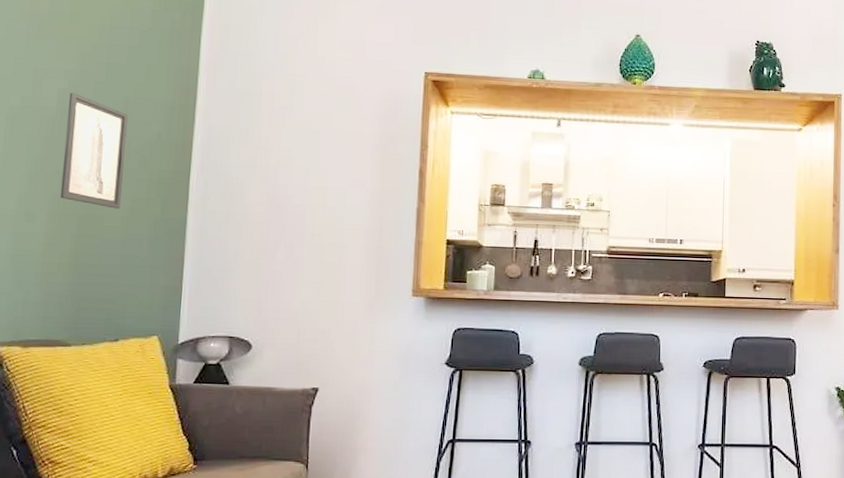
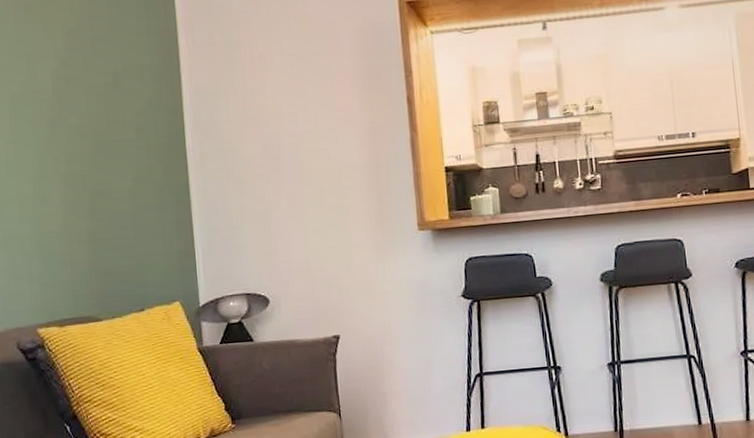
wall art: present [60,93,128,209] -> none [62,71,125,181]

